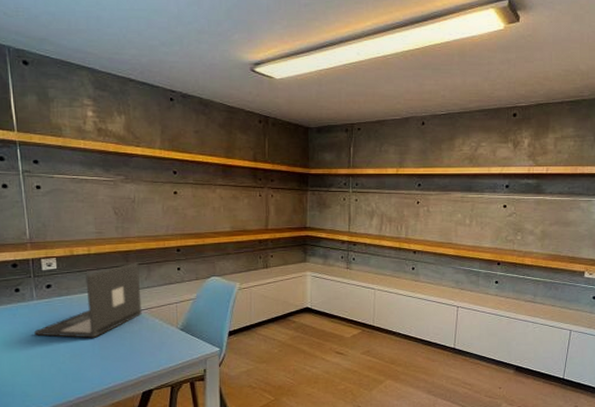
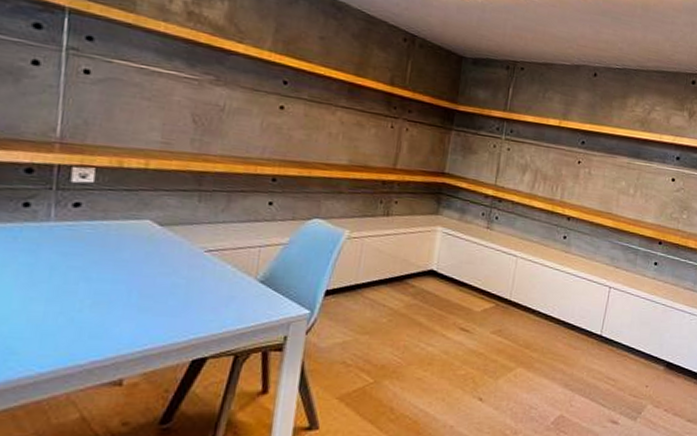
laptop: present [34,262,142,338] -> none [42,187,216,281]

